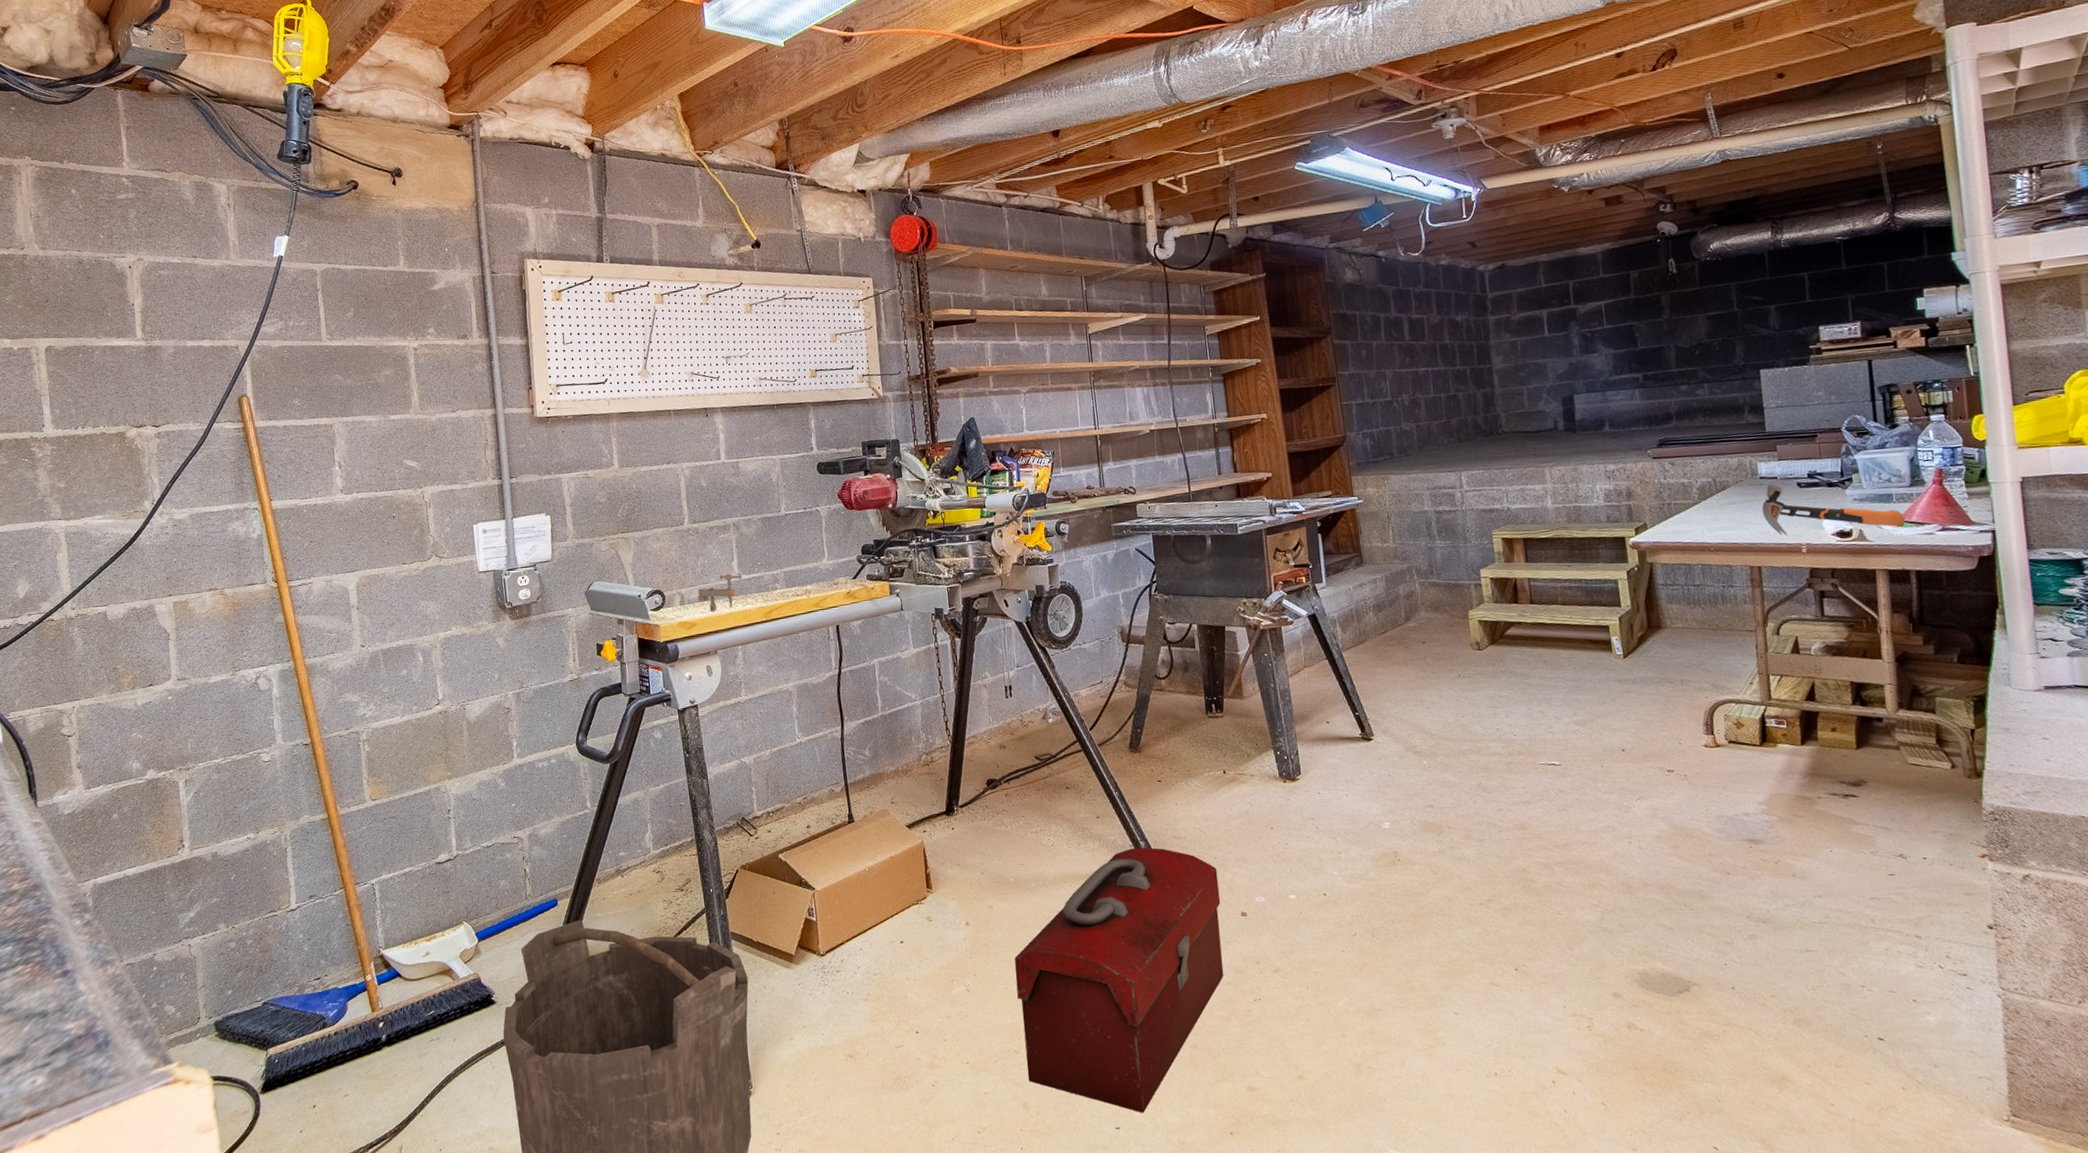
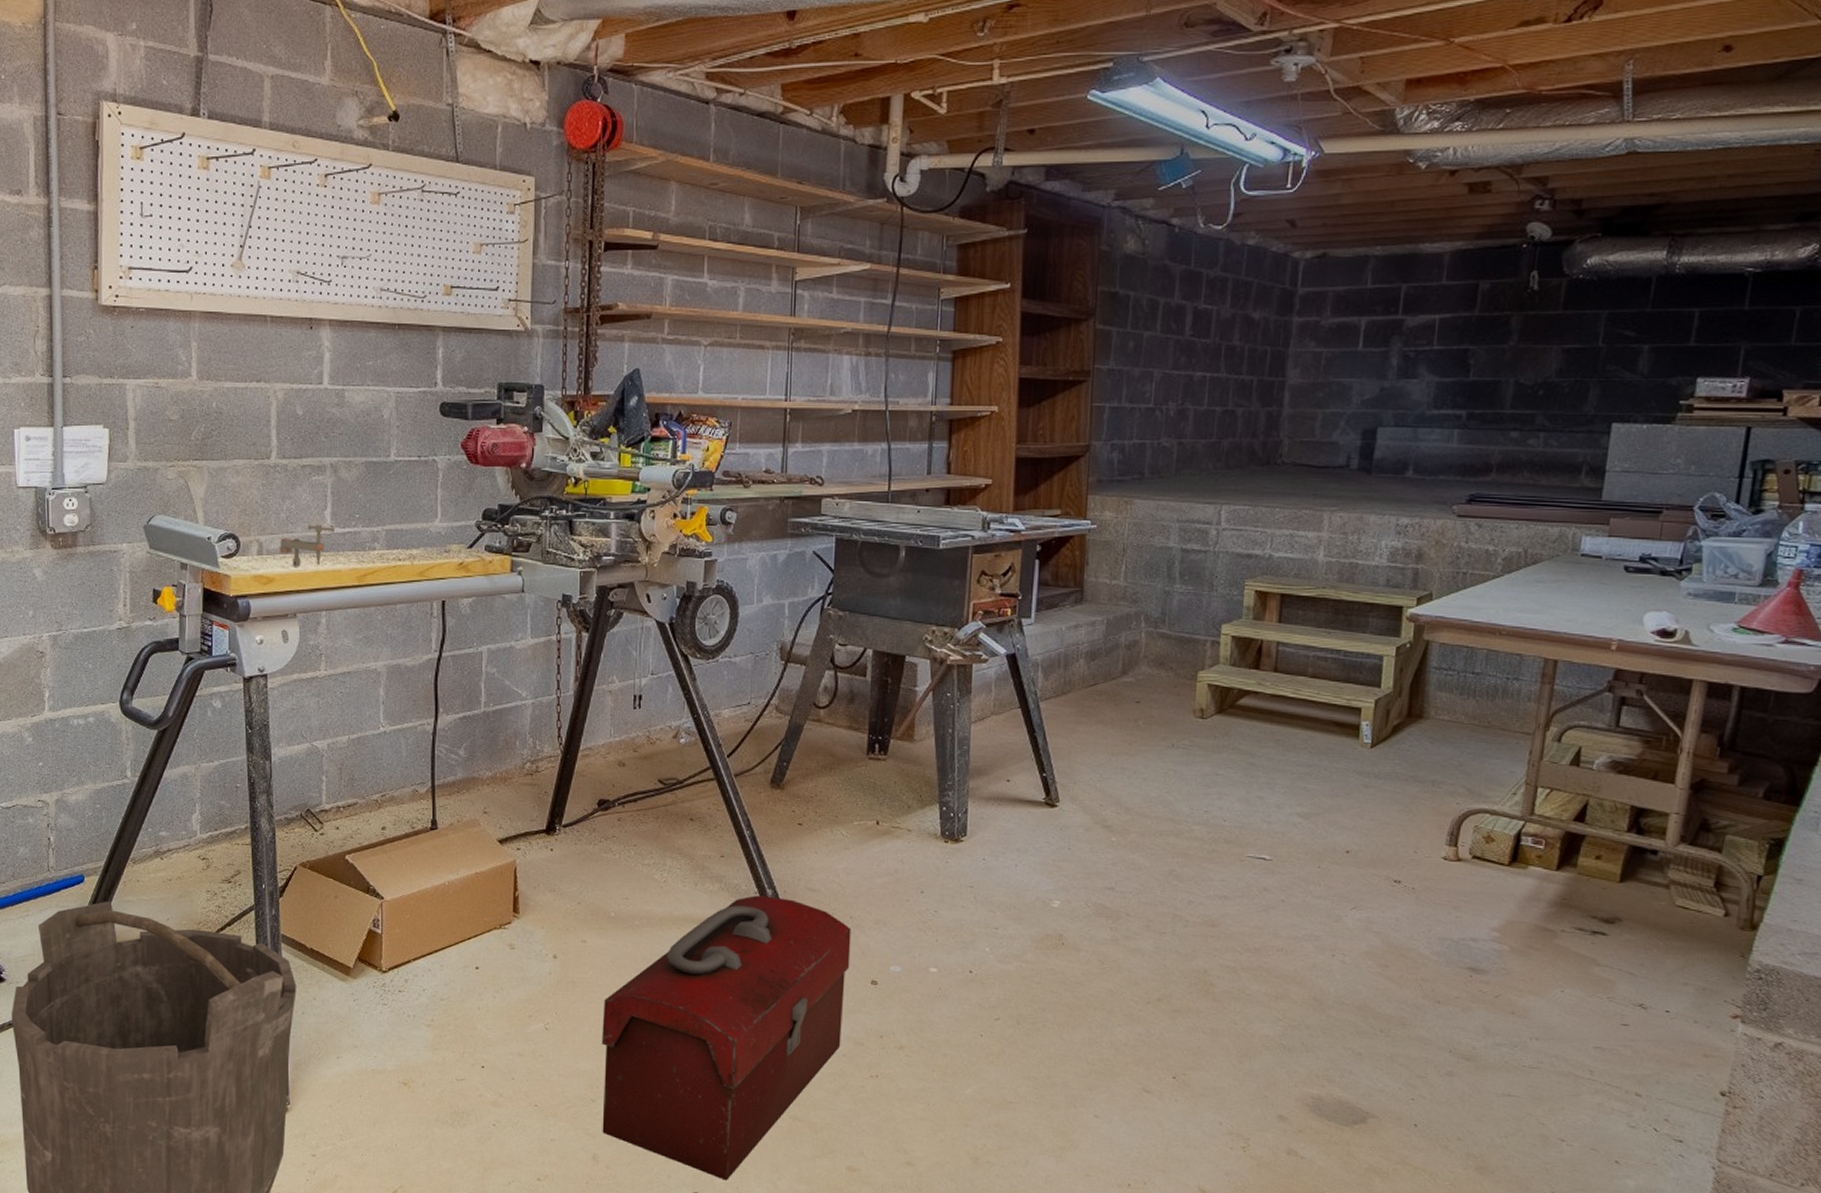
claw hammer: present [1761,484,1906,536] -> none [1574,564,1744,634]

